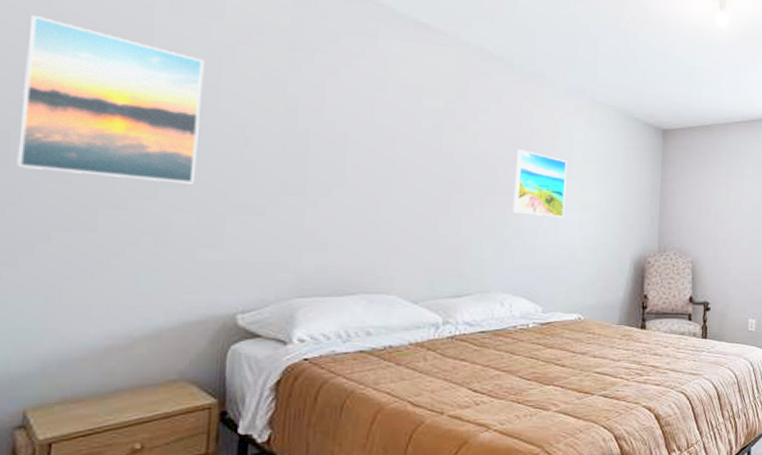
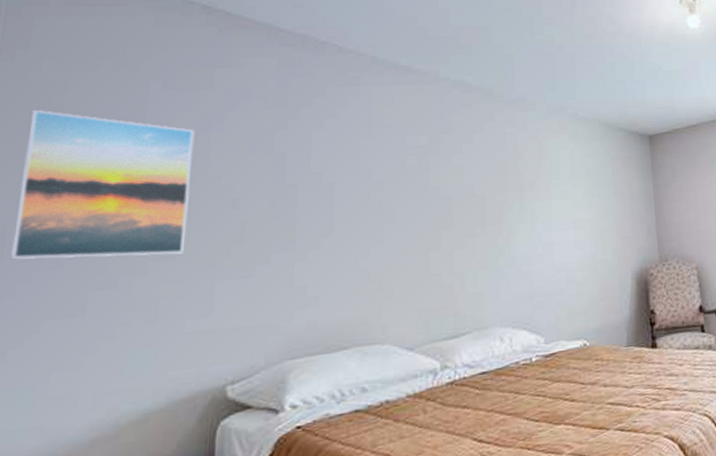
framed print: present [513,149,567,218] -> none [504,174,558,240]

